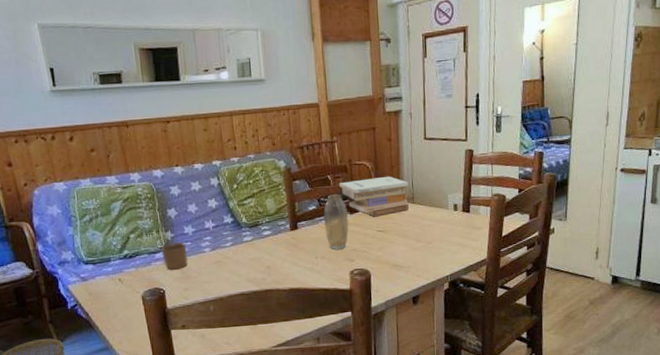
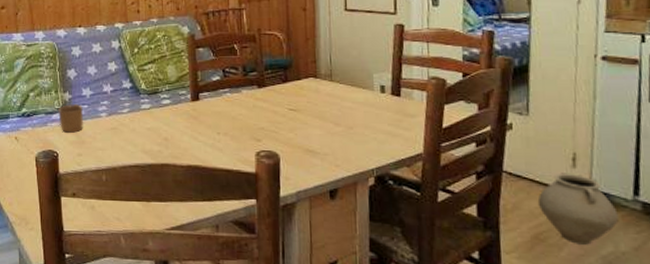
vase: present [323,194,349,250] -> none [228,65,256,126]
books: present [338,176,409,217] -> none [245,49,326,94]
ceramic pot: none [570,263,625,318] -> present [537,172,619,245]

